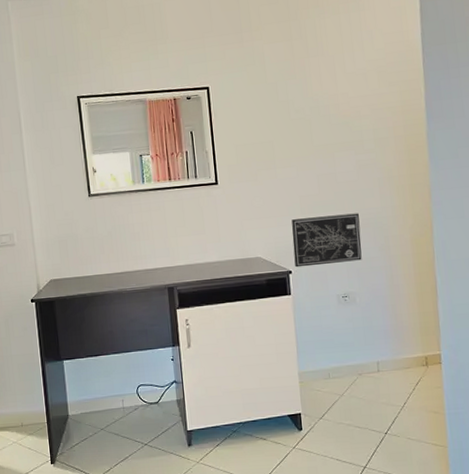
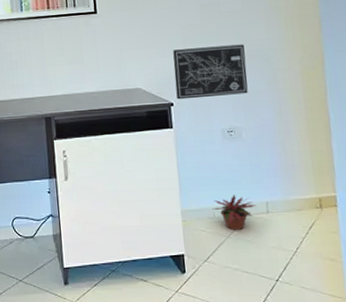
potted plant: none [327,356,368,389] -> present [212,194,256,230]

